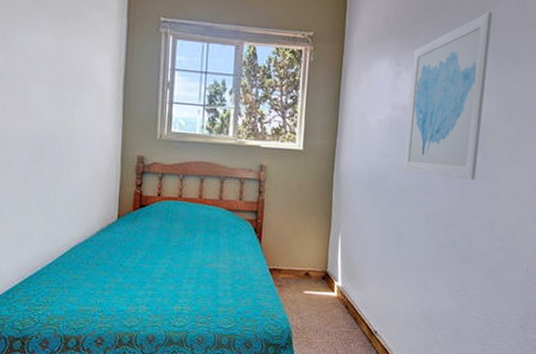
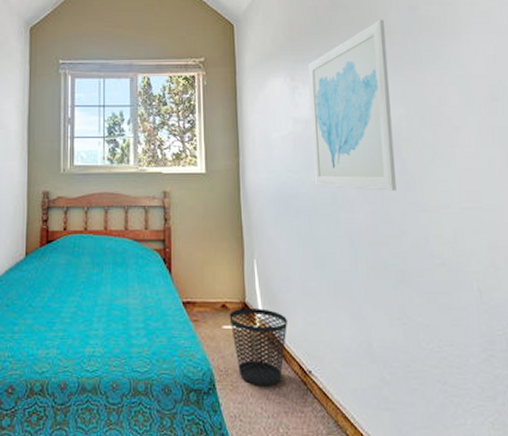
wastebasket: none [311,277,362,343] -> present [229,308,287,387]

